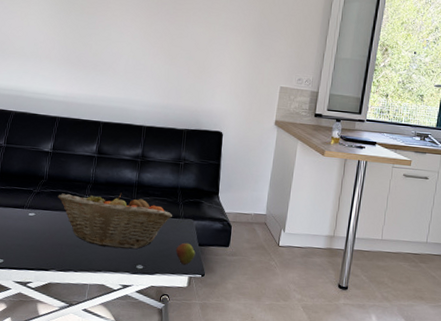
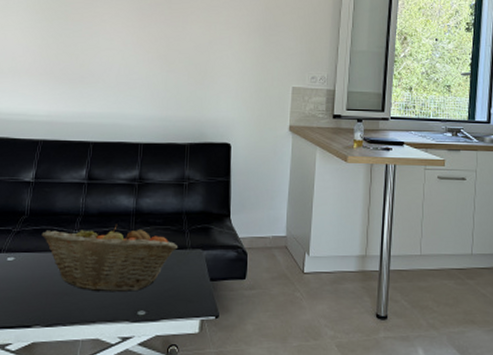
apple: present [175,242,196,265] -> none [183,278,207,306]

